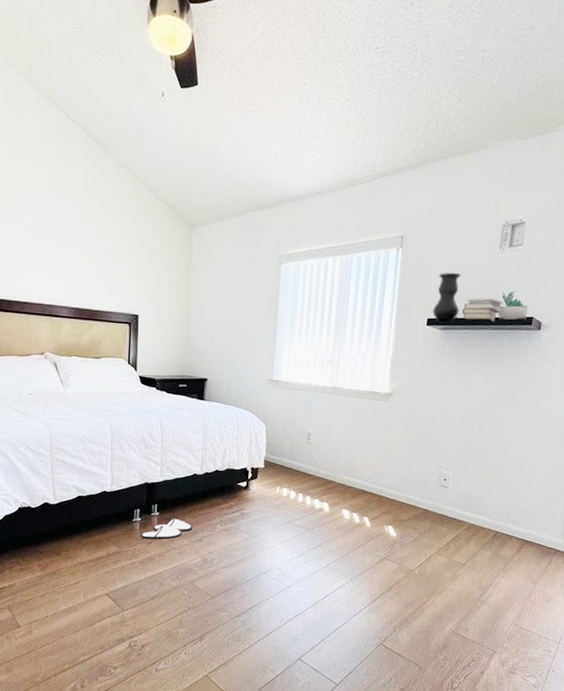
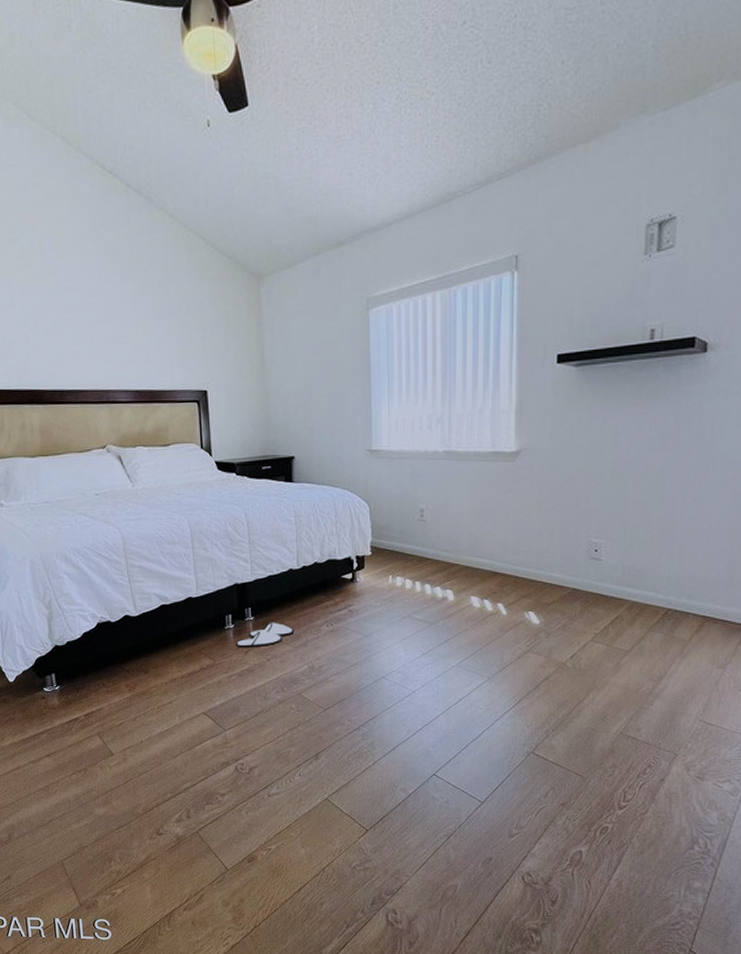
vase: present [433,272,461,322] -> none [563,292,598,357]
books: present [462,297,506,323] -> none [602,318,658,353]
succulent plant: present [499,291,529,322] -> none [650,306,689,347]

